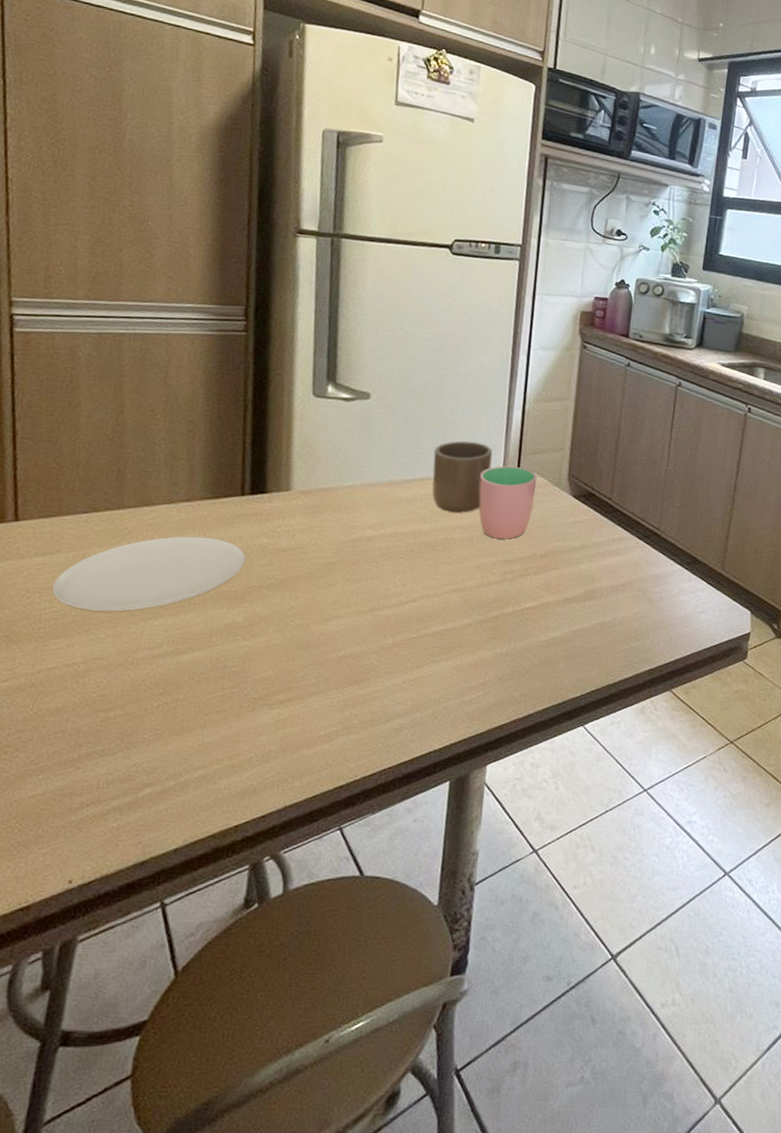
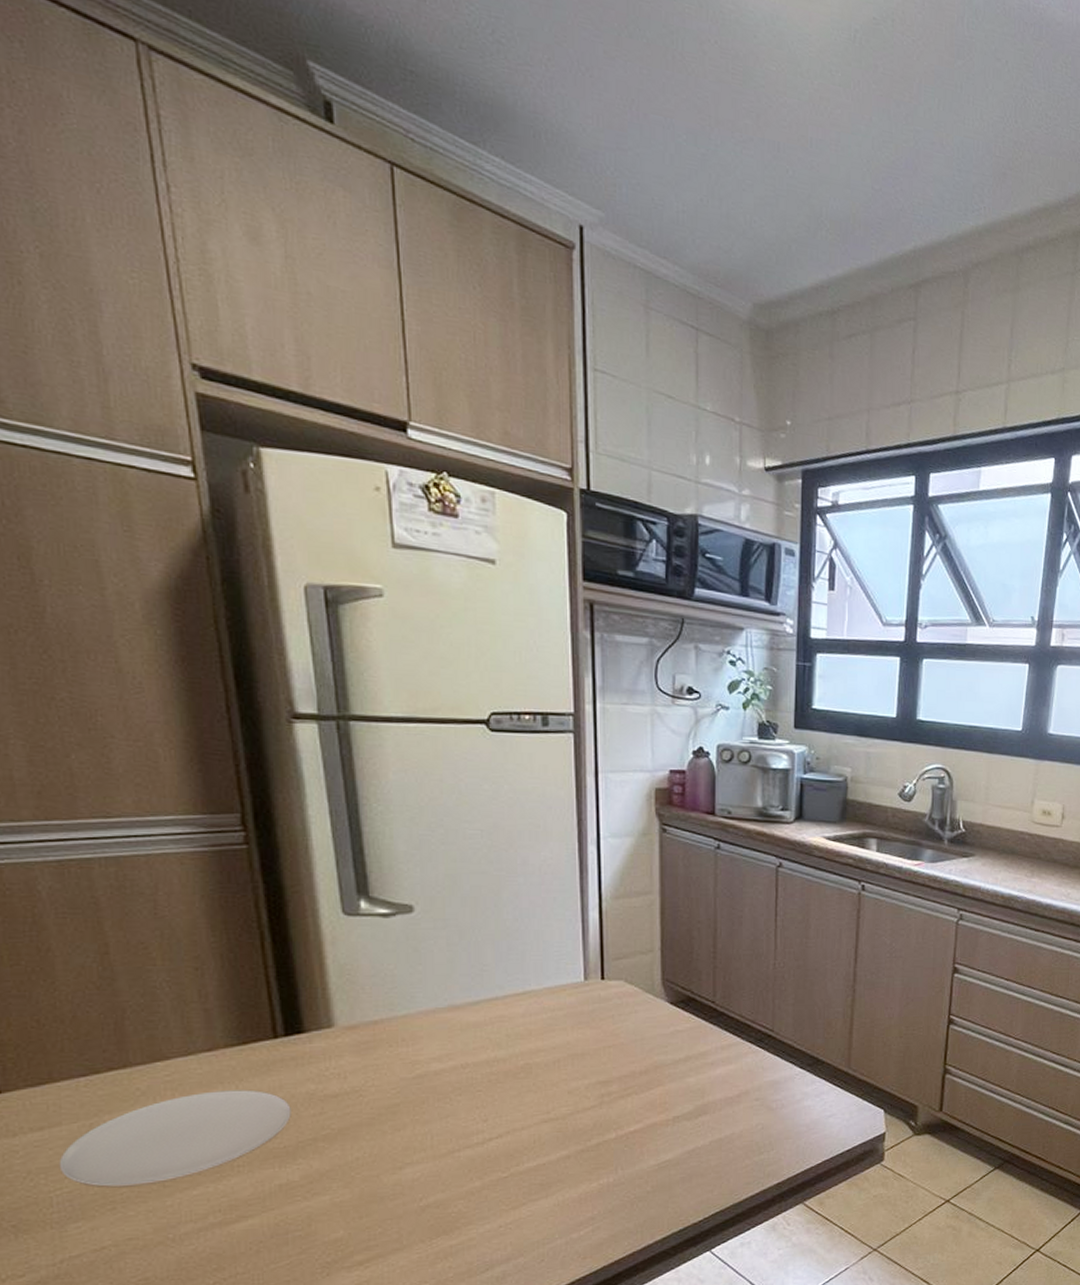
mug: present [432,440,493,513] -> none [500,951,570,1034]
cup: present [478,465,538,539] -> none [559,975,626,1059]

